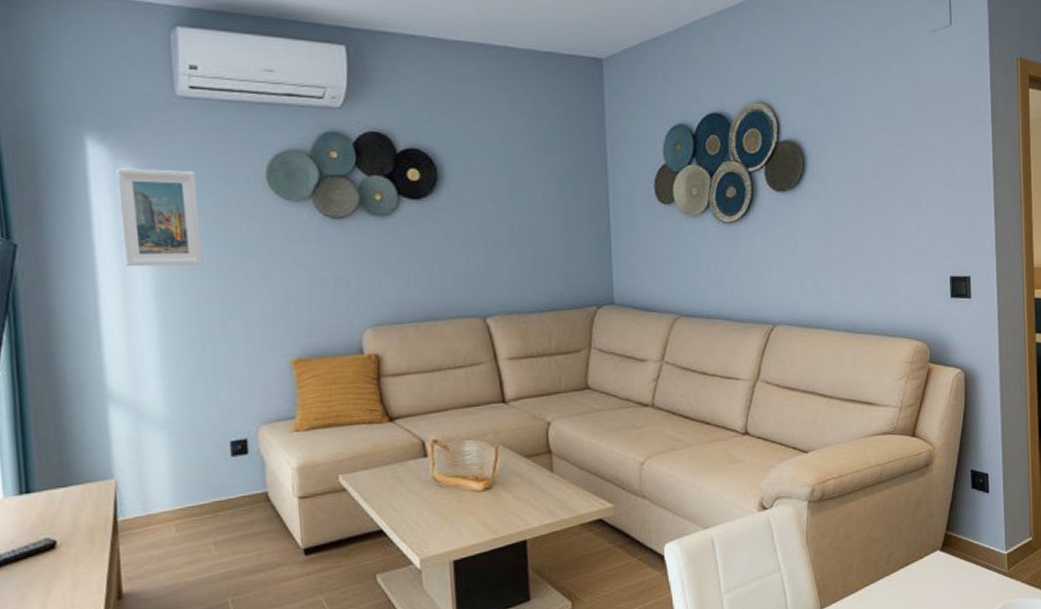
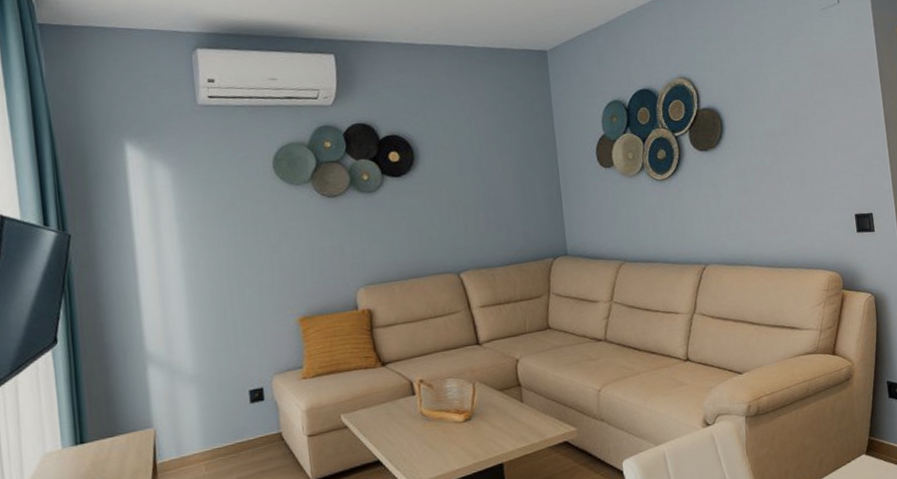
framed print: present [115,168,203,267] -> none [150,165,223,248]

